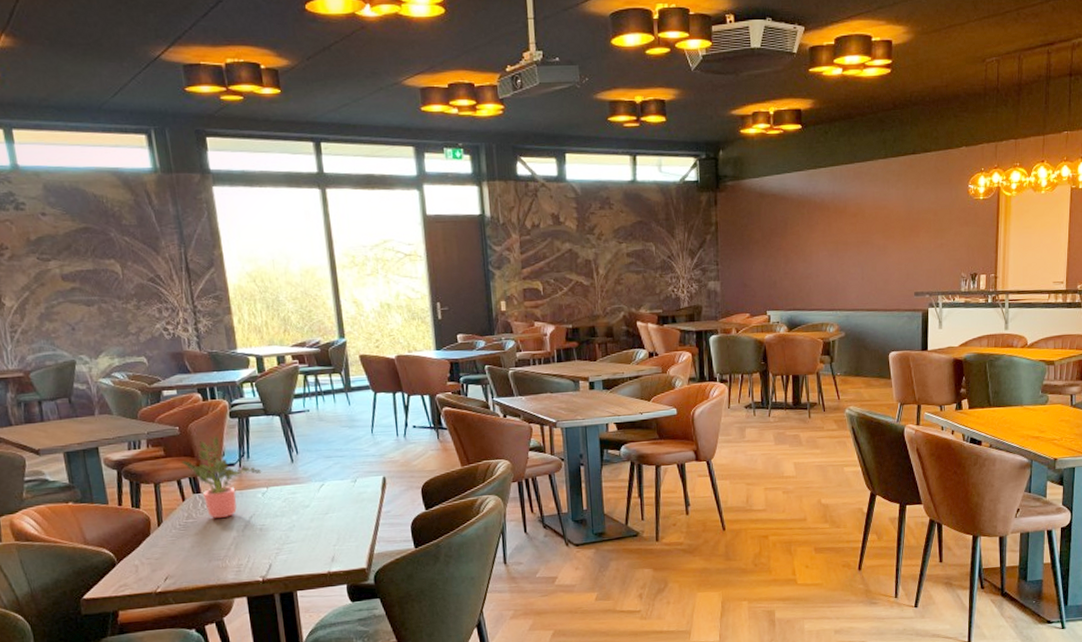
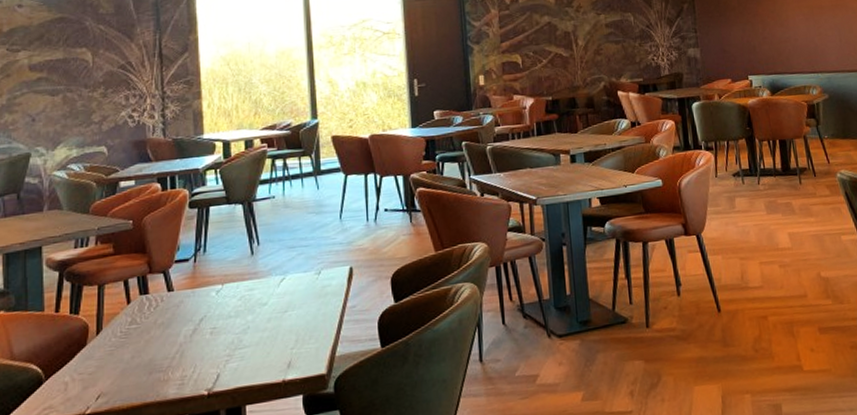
potted plant: present [181,435,262,518] -> none [131,227,218,323]

